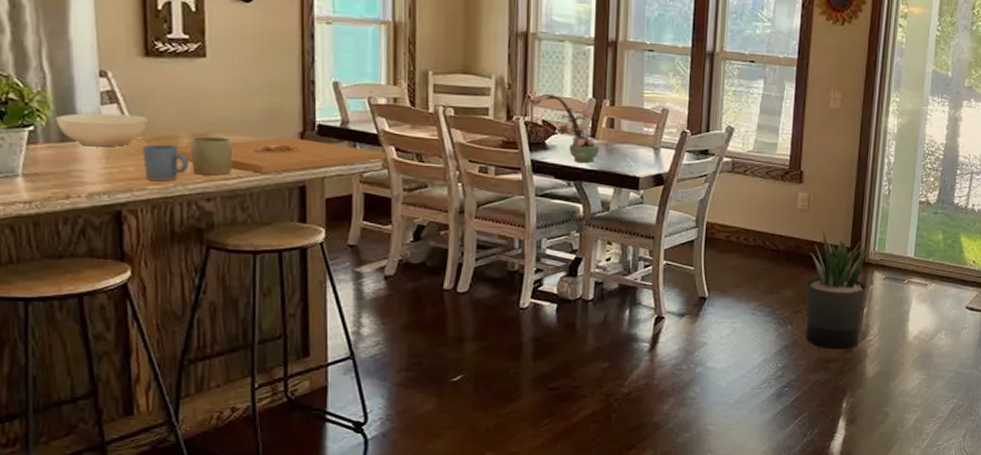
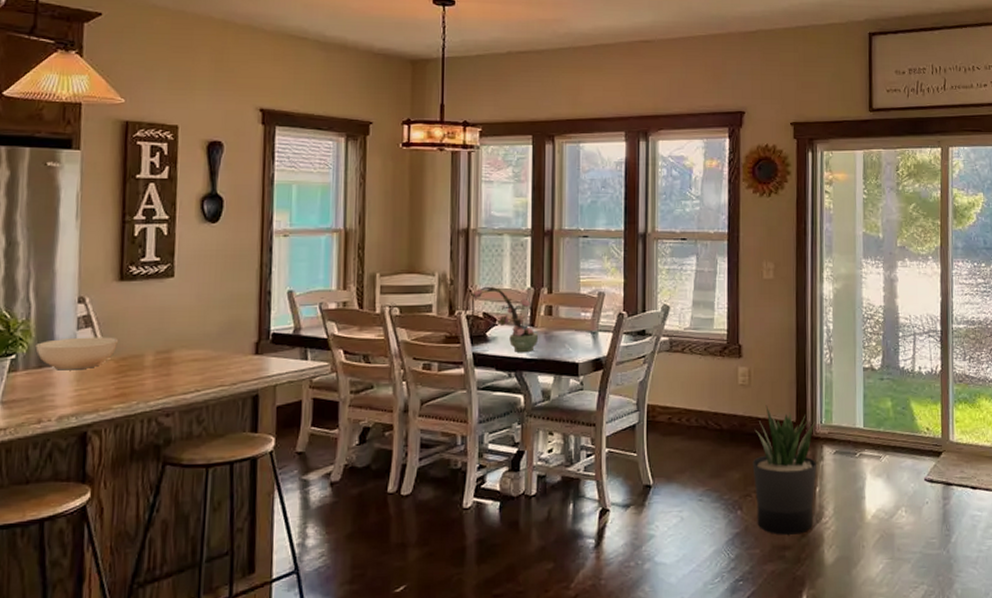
mug: present [143,144,189,182] -> none [110,363,152,401]
platter: present [177,137,386,174] -> none [141,348,335,385]
mug: present [190,136,233,176] -> none [153,352,193,391]

